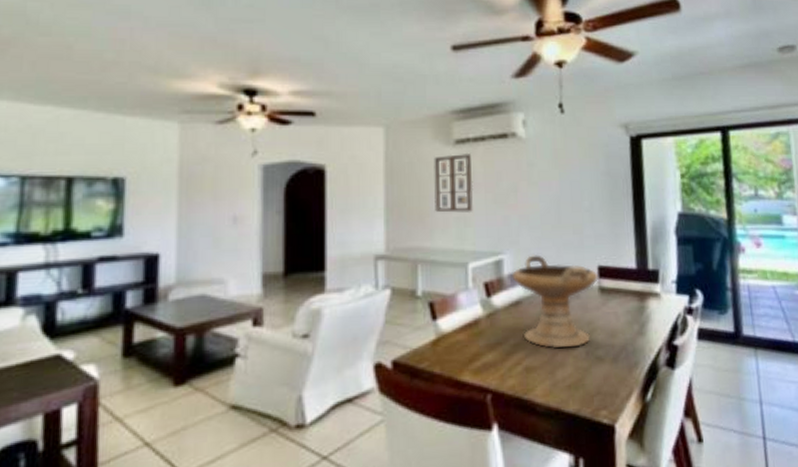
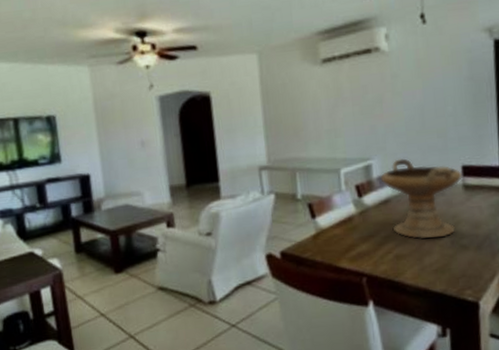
picture frame: present [434,152,474,213] -> none [303,70,342,127]

